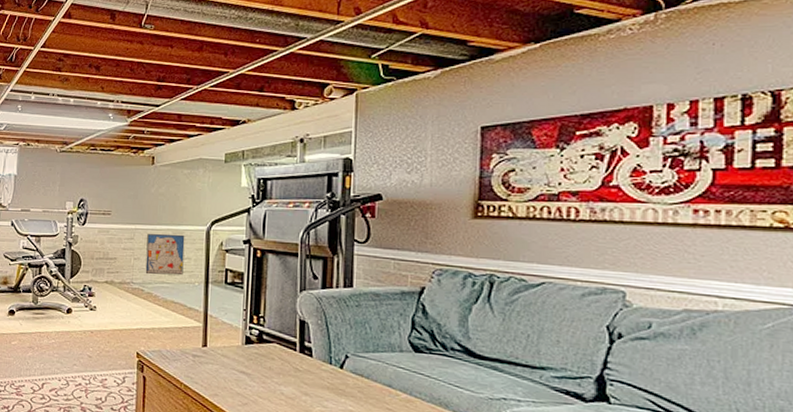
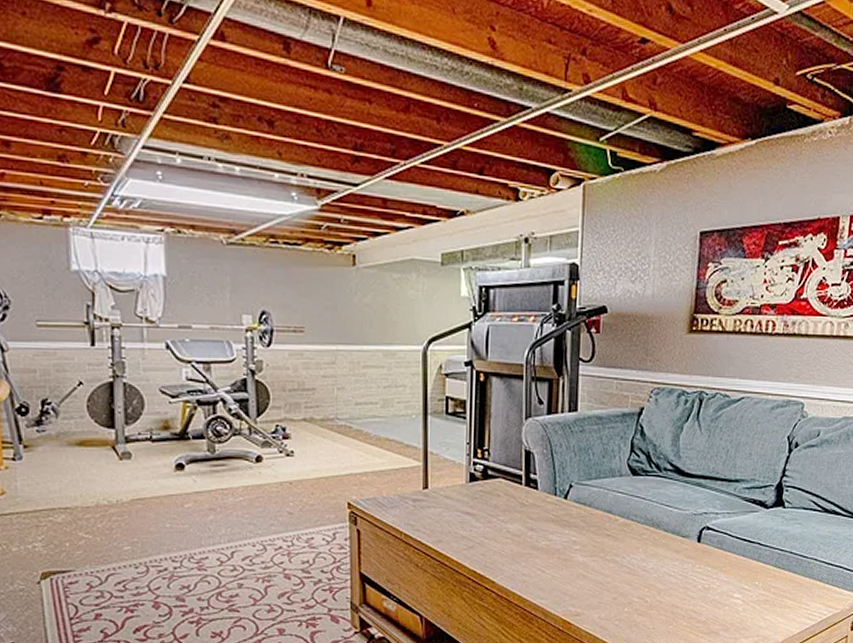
wall art: present [145,234,185,276] -> none [352,356,398,408]

